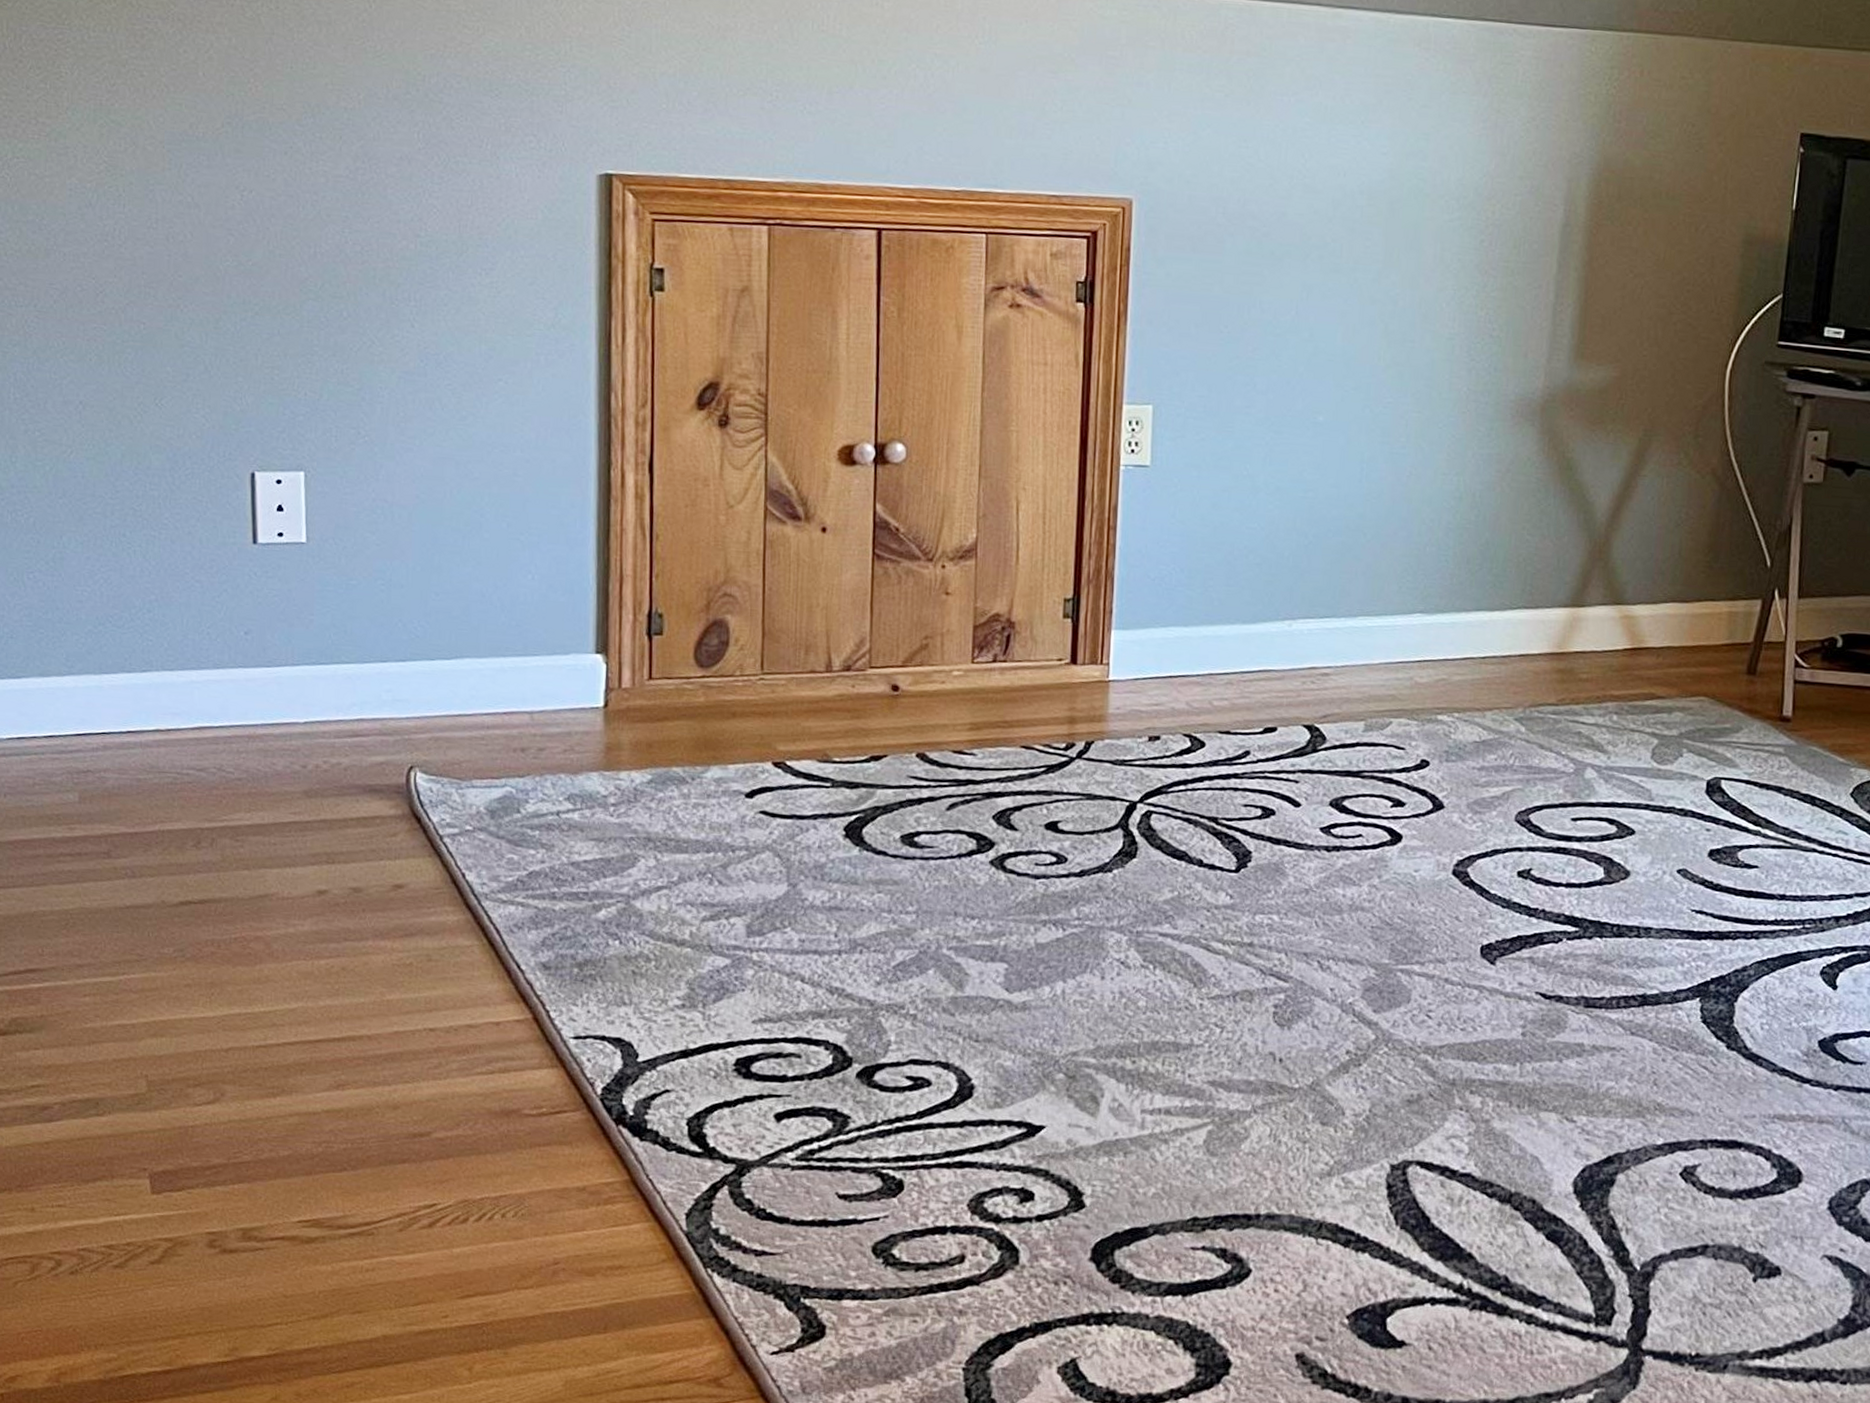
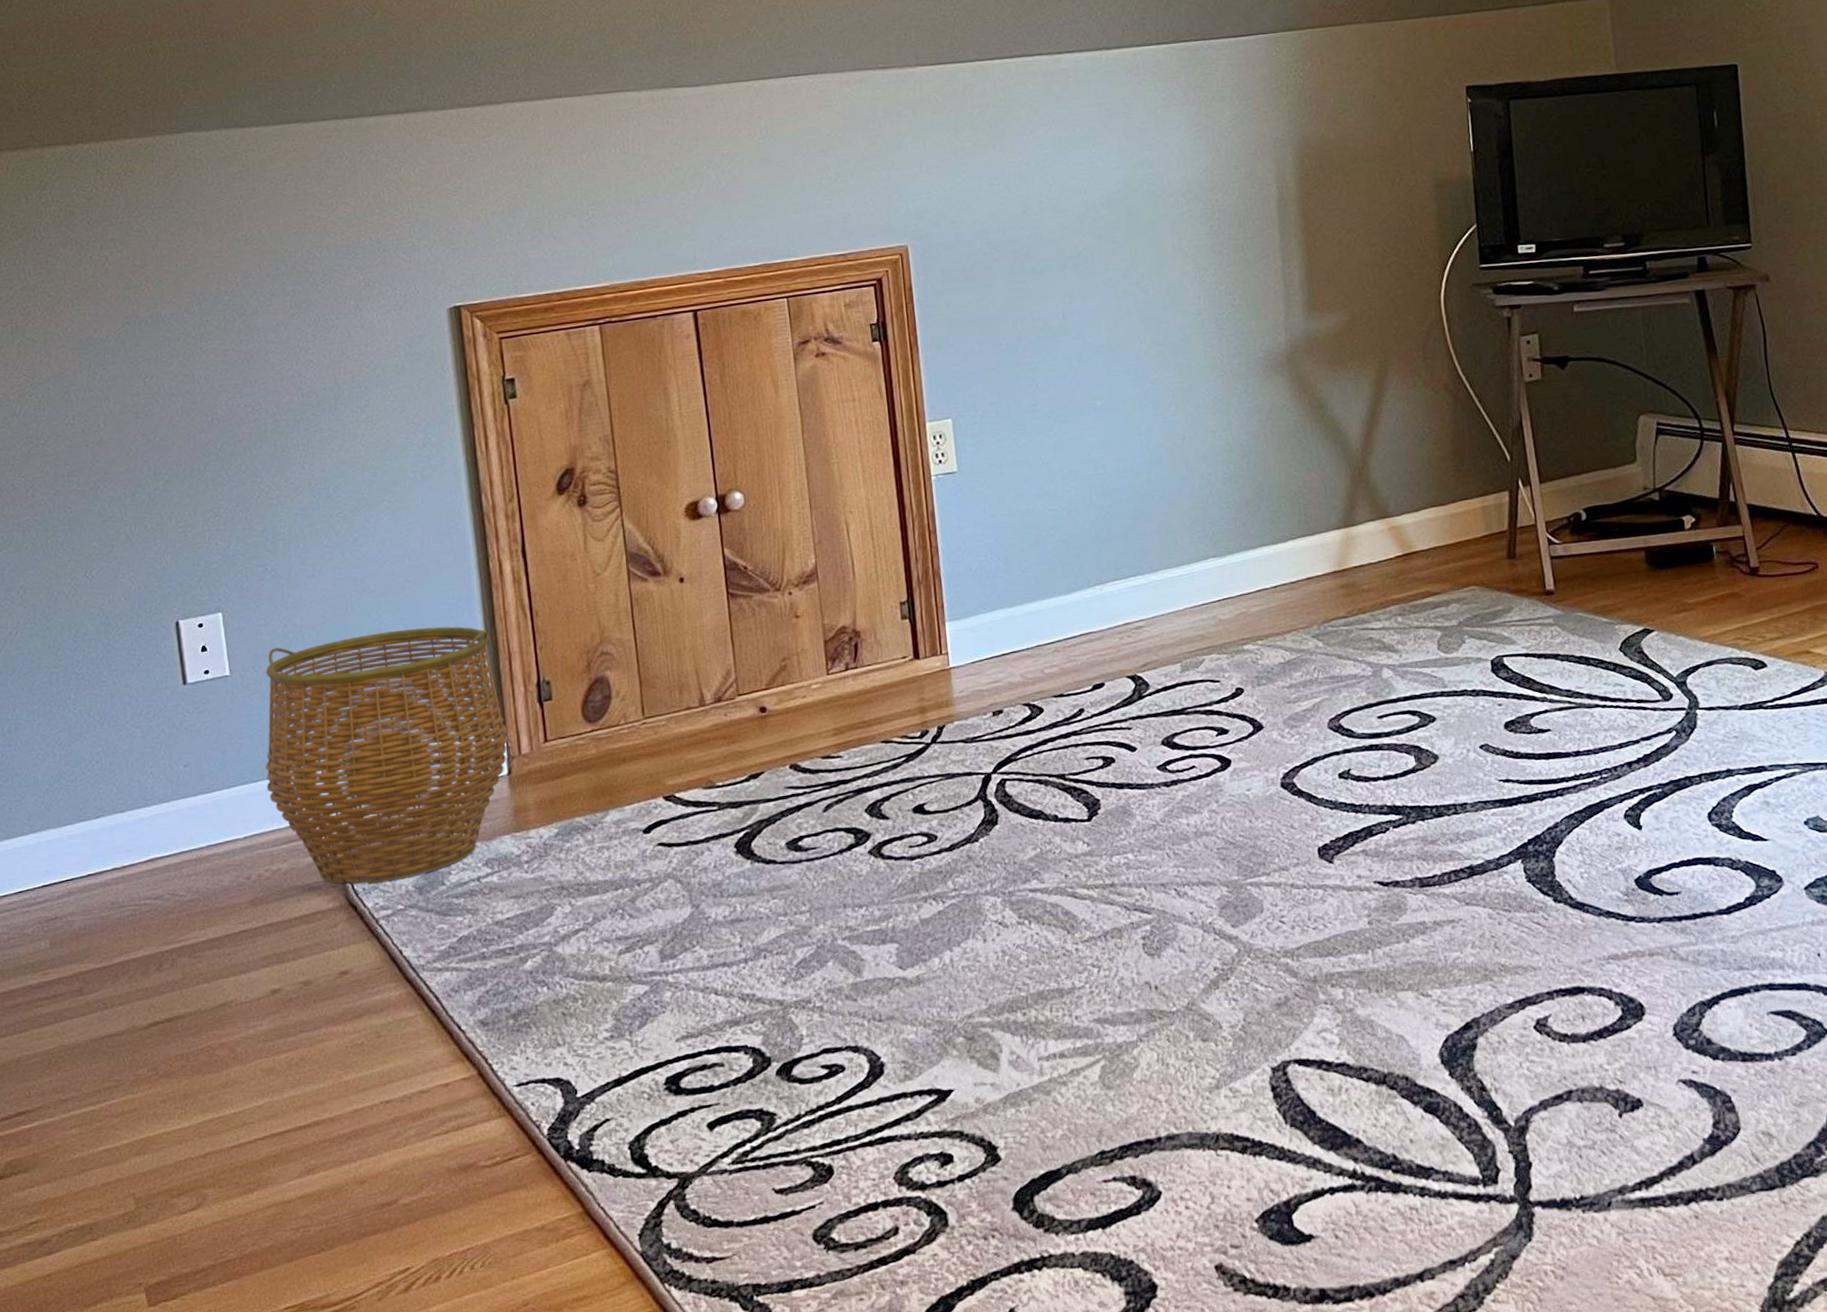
basket: none [334,522,609,799] -> present [265,626,508,885]

